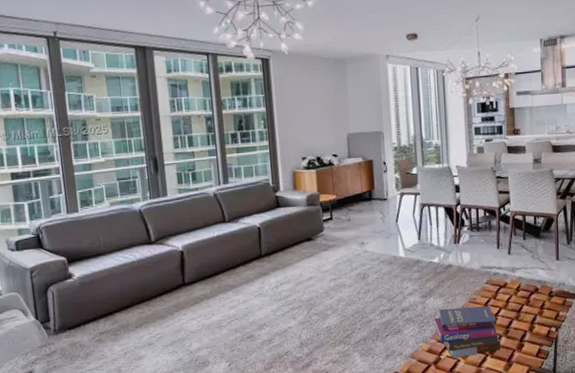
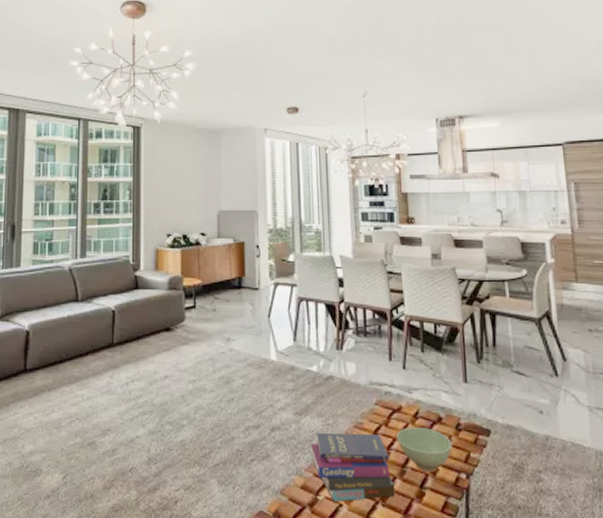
bowl: none [503,297,545,330] -> present [397,426,452,472]

